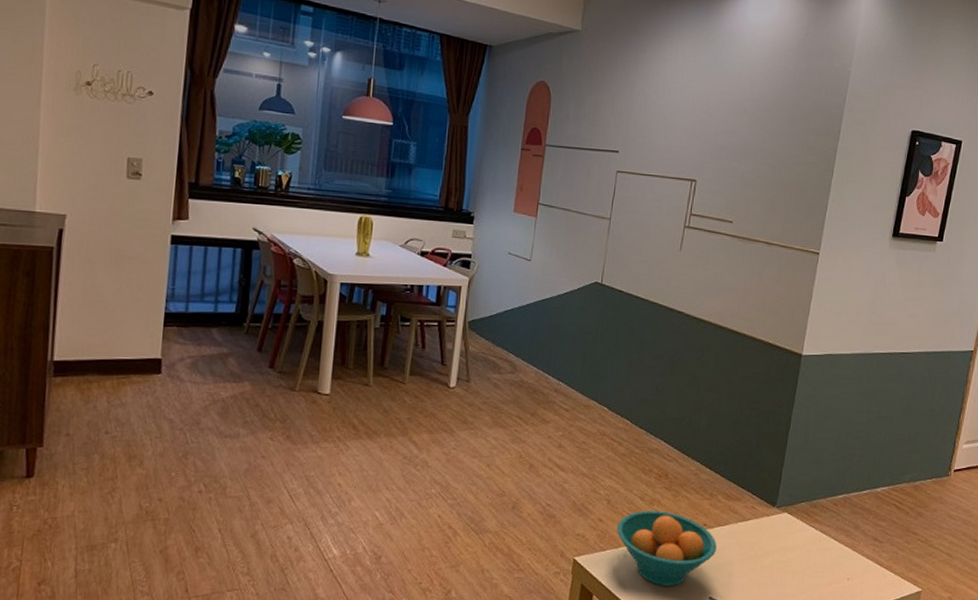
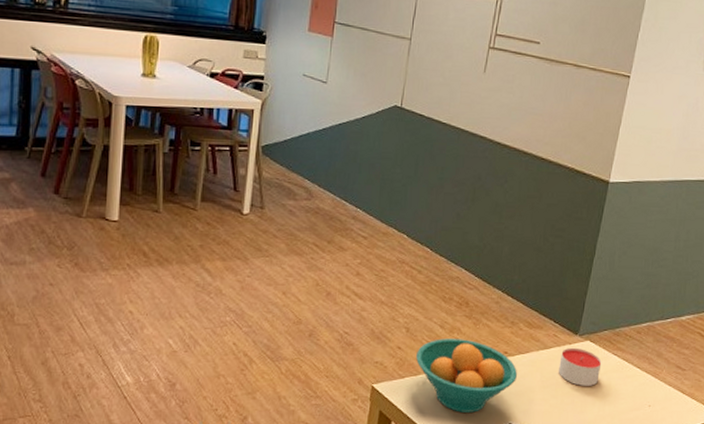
candle: none [757,519,800,559] -> present [559,347,602,386]

